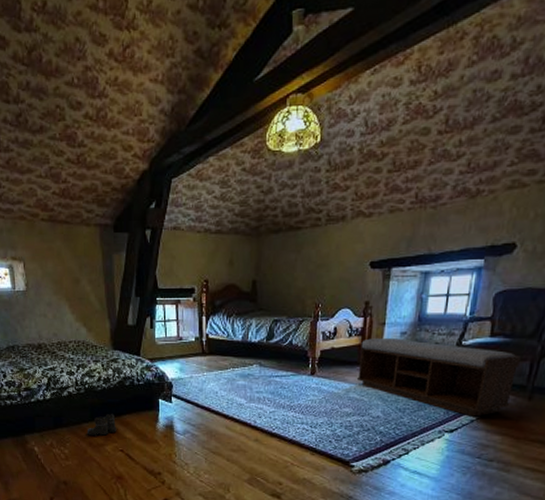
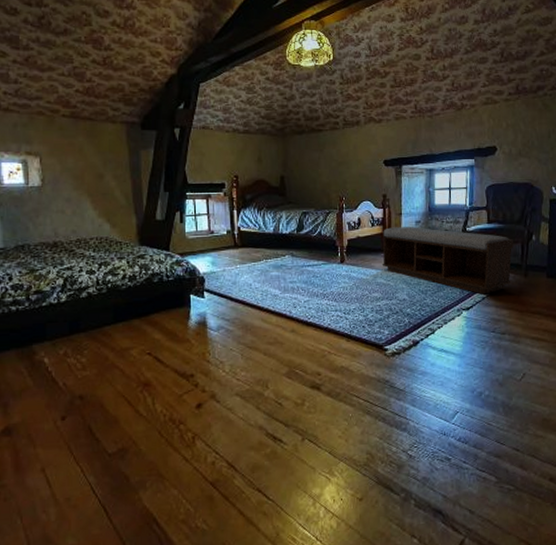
boots: present [87,414,117,437] -> none [108,314,144,340]

